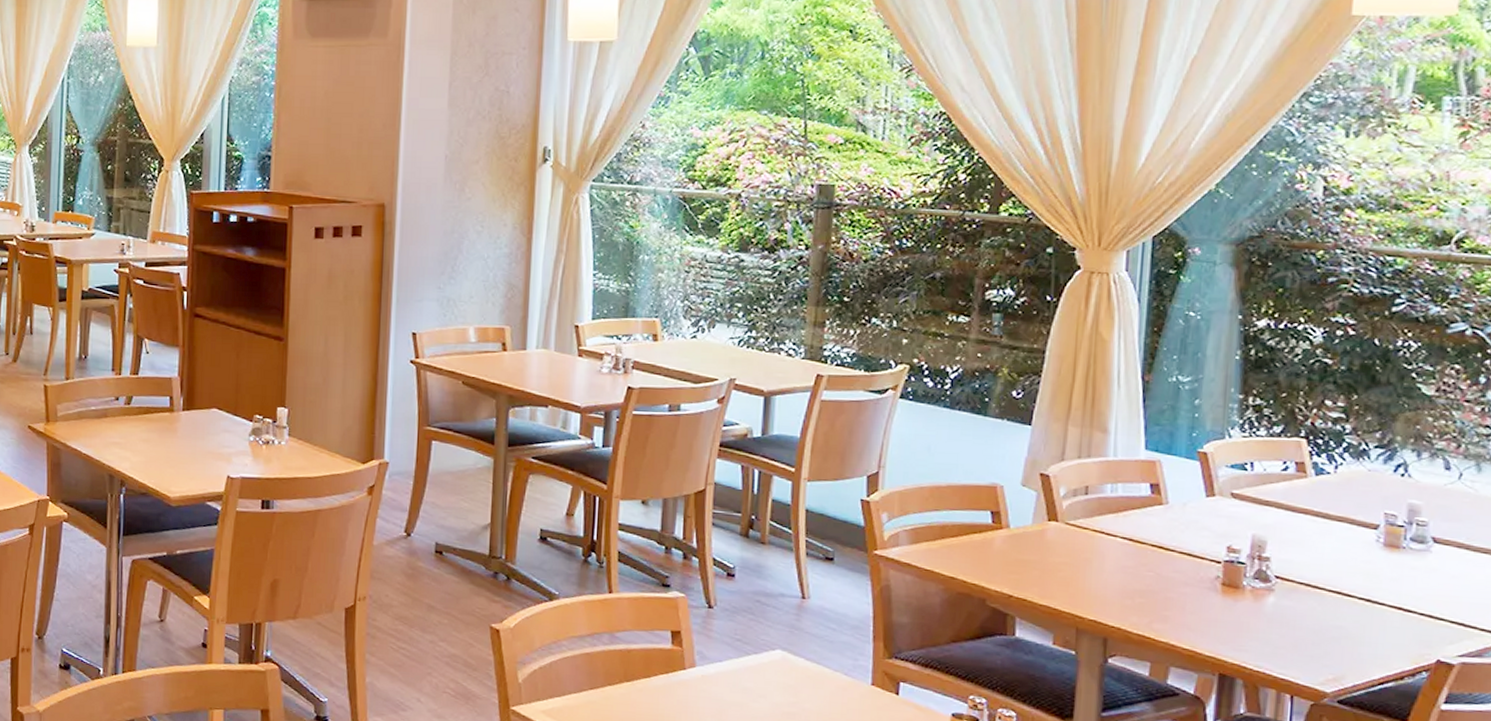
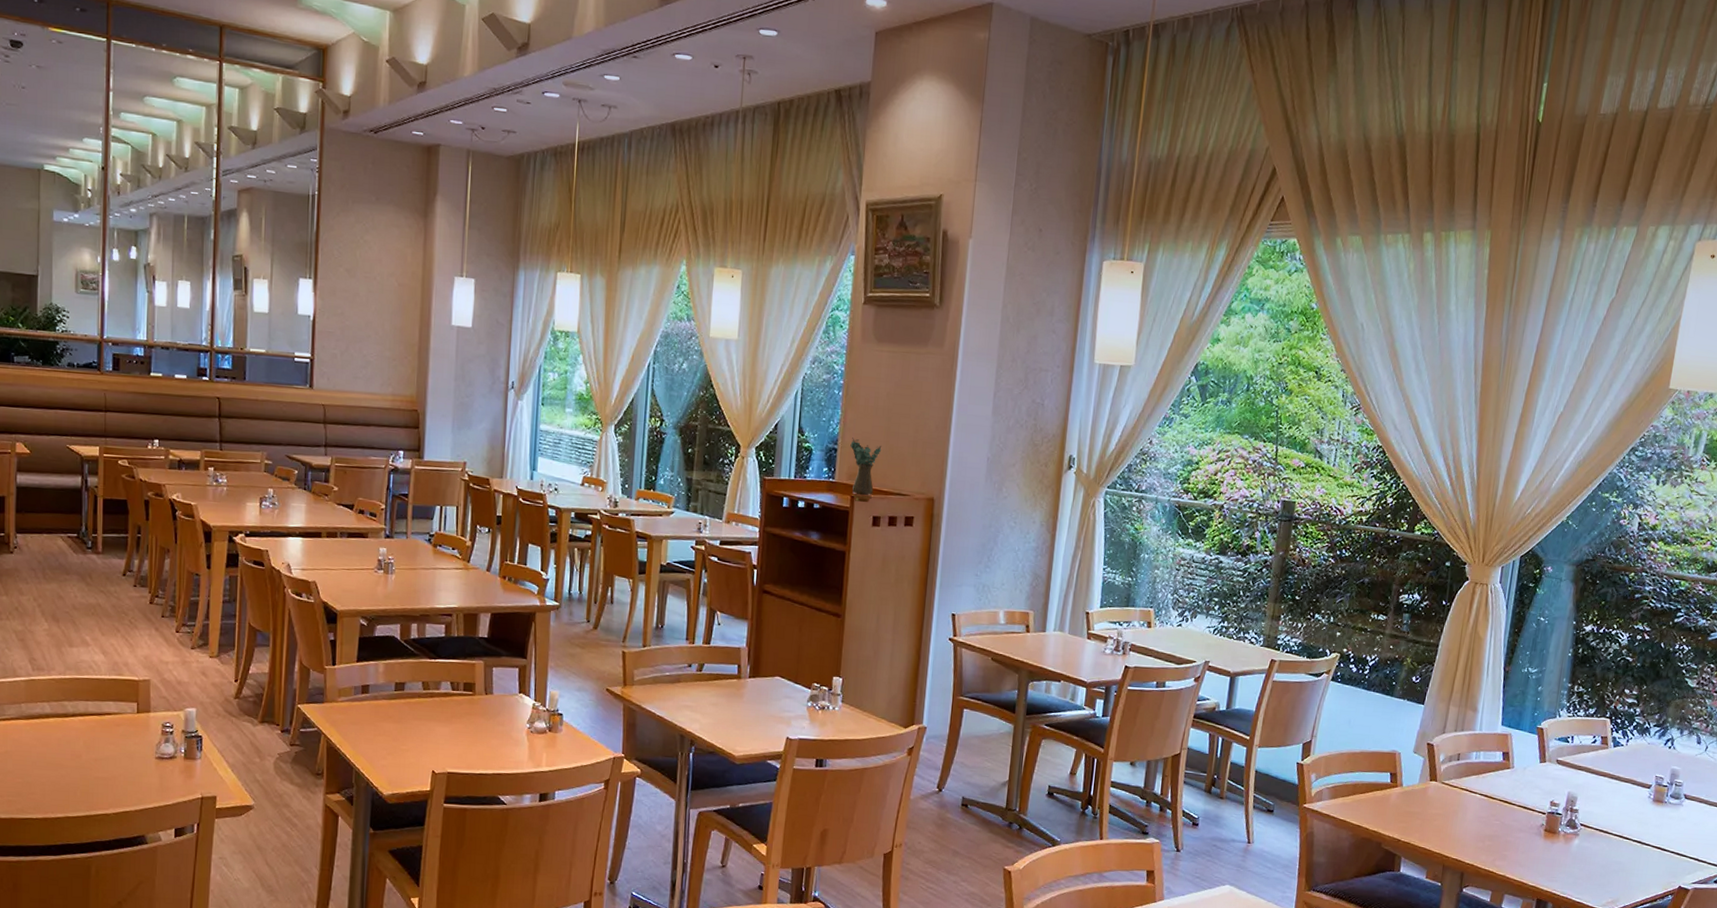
vase: none [286,143,322,213] -> present [850,438,882,503]

